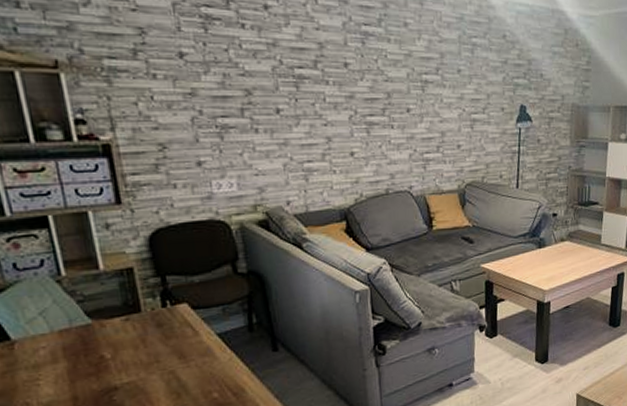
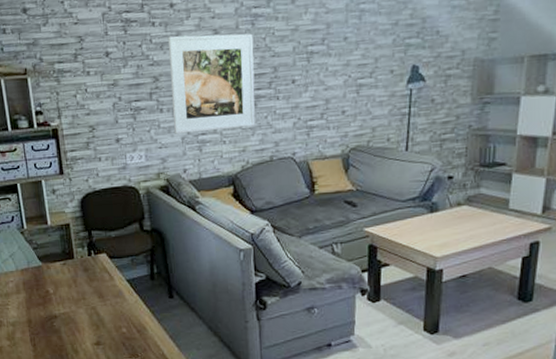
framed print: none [262,43,369,160] -> present [167,33,256,134]

